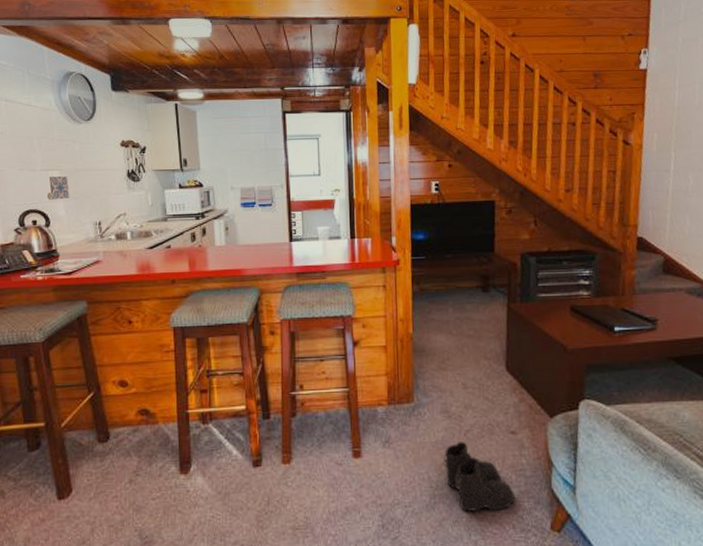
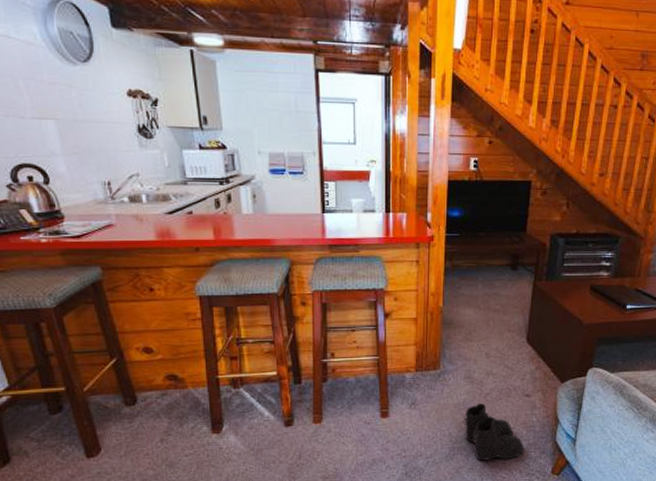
decorative tile: present [46,176,70,200] -> none [42,125,70,154]

